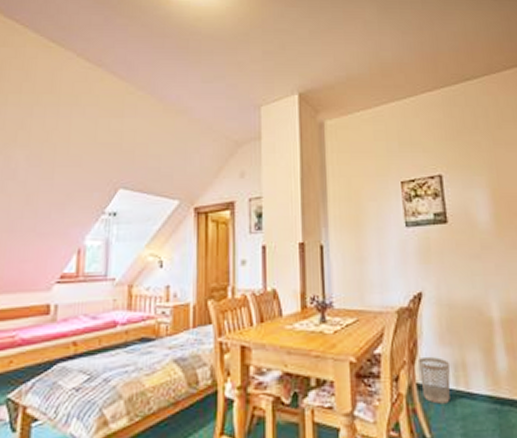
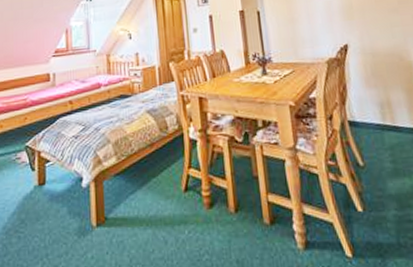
wastebasket: present [417,357,451,404] -> none [347,98,379,137]

